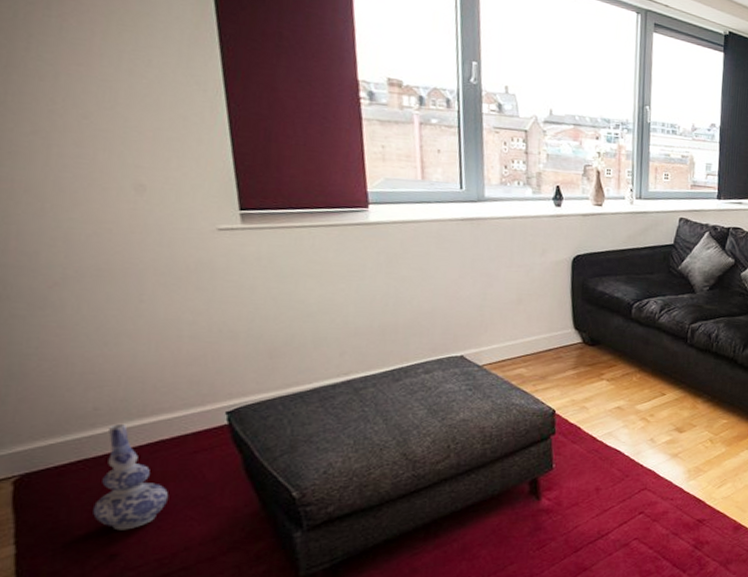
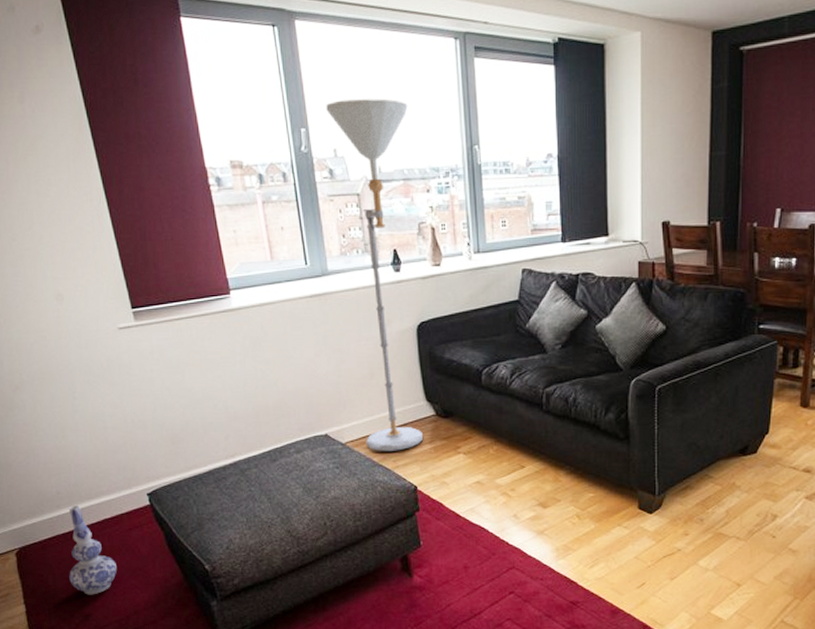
floor lamp: none [502,43,586,375] -> present [326,98,423,451]

